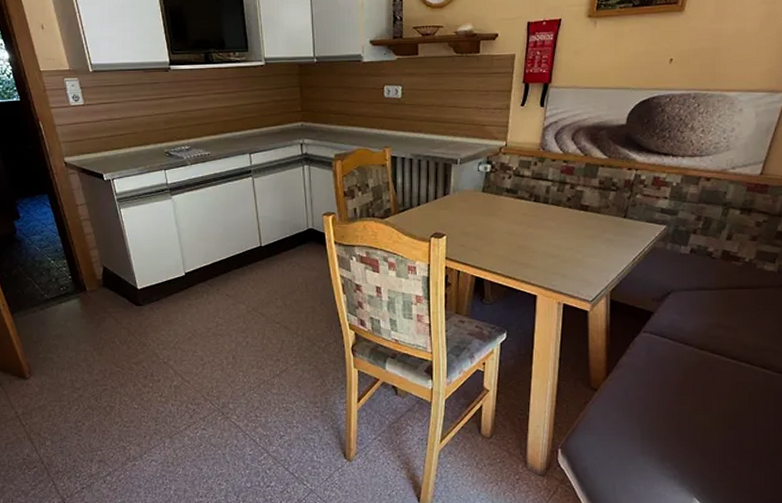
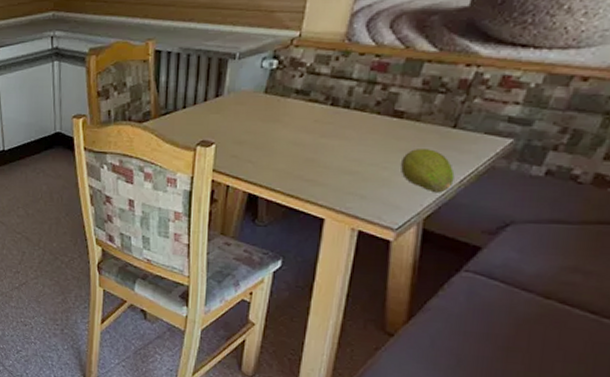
fruit: none [590,235,629,270] -> present [401,149,455,193]

